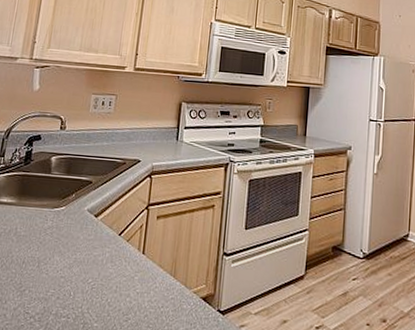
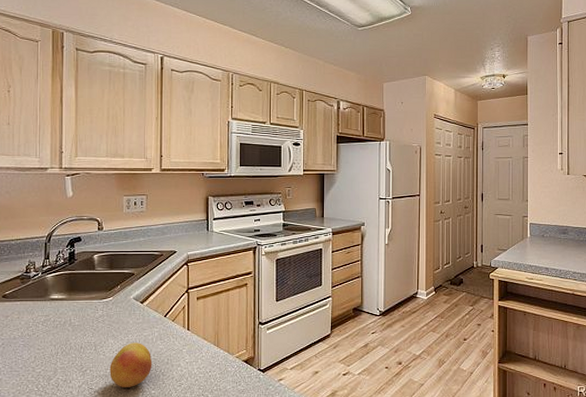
fruit: none [49,262,99,316] -> present [109,342,153,387]

